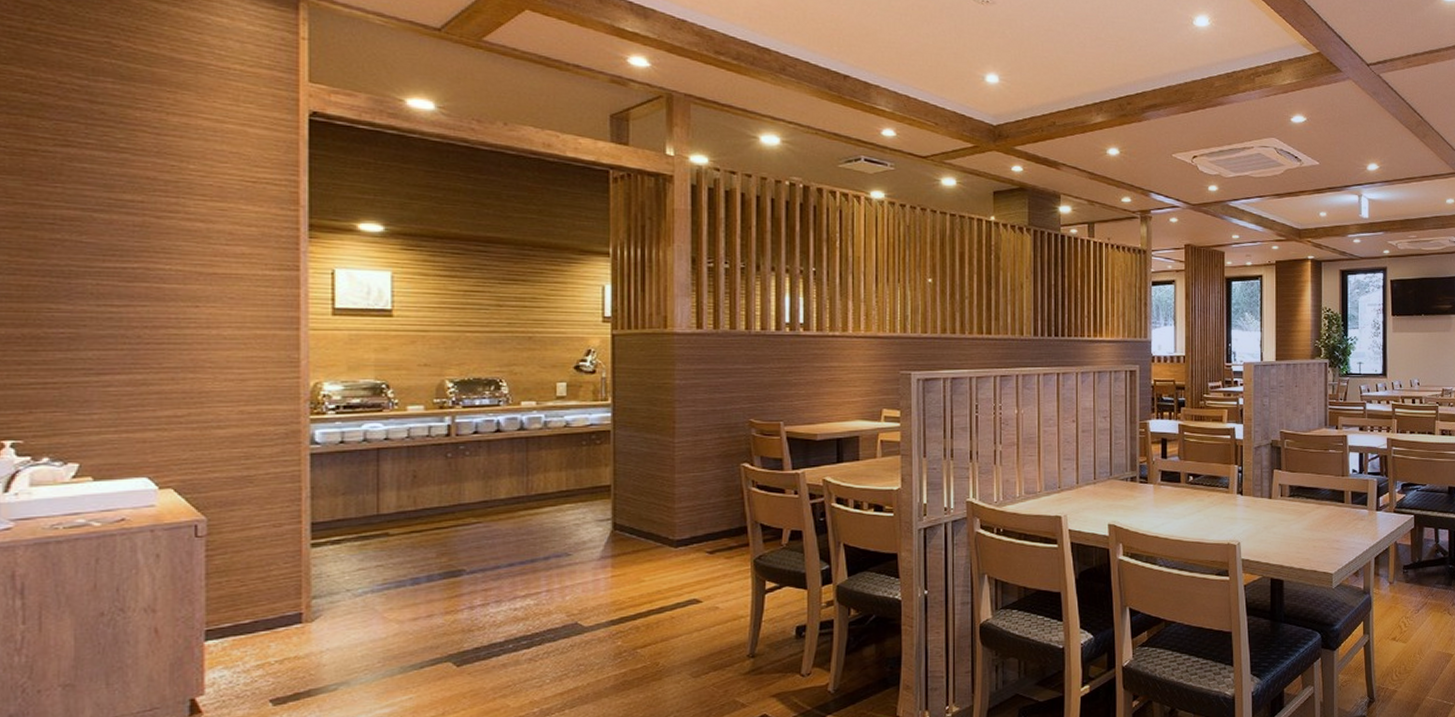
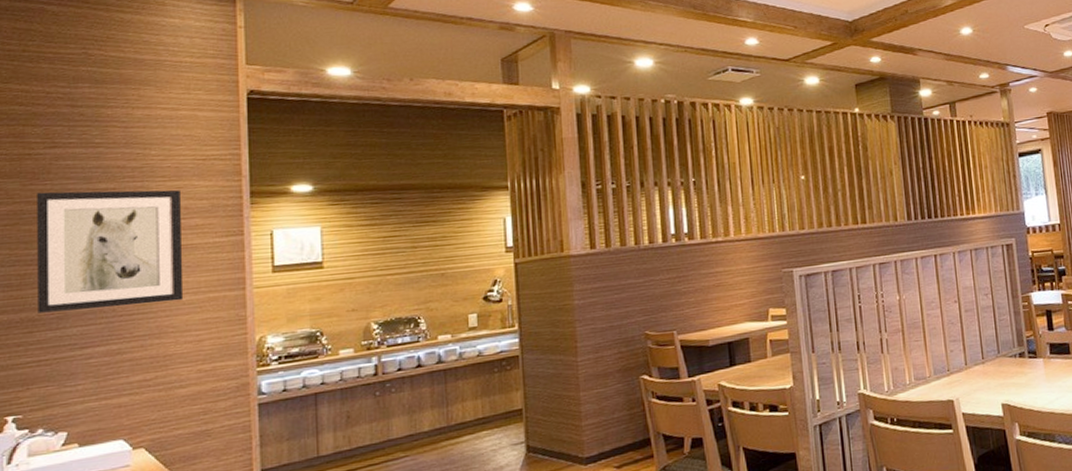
wall art: none [44,195,225,334] -> present [37,190,184,313]

